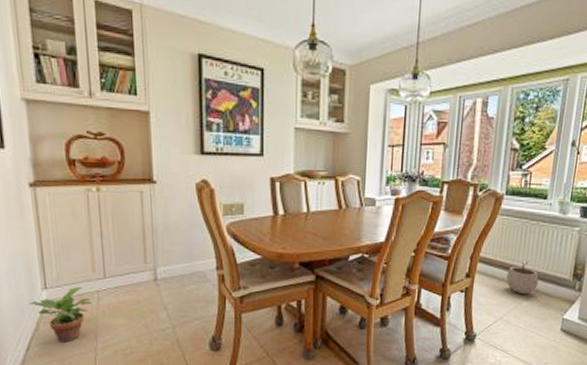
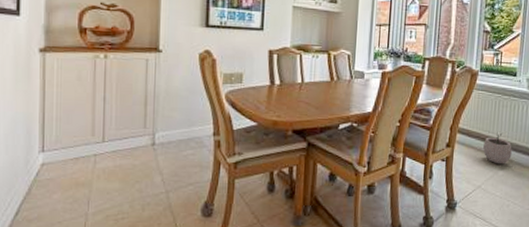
potted plant: present [28,286,91,342] -> none [23,149,87,207]

